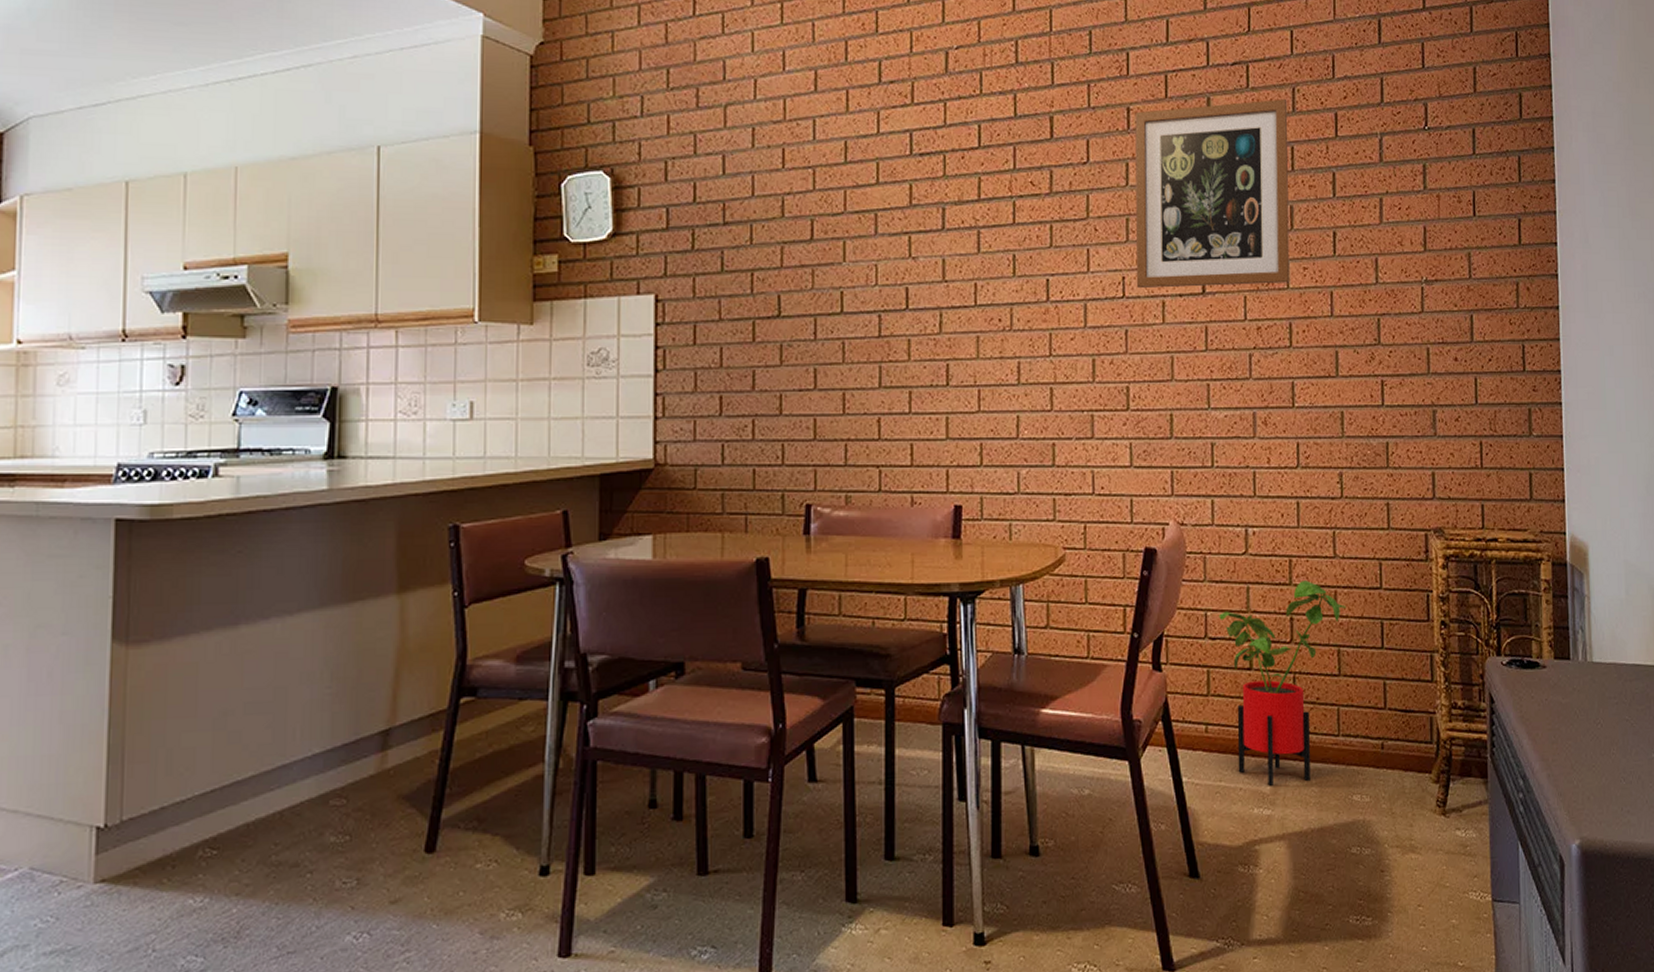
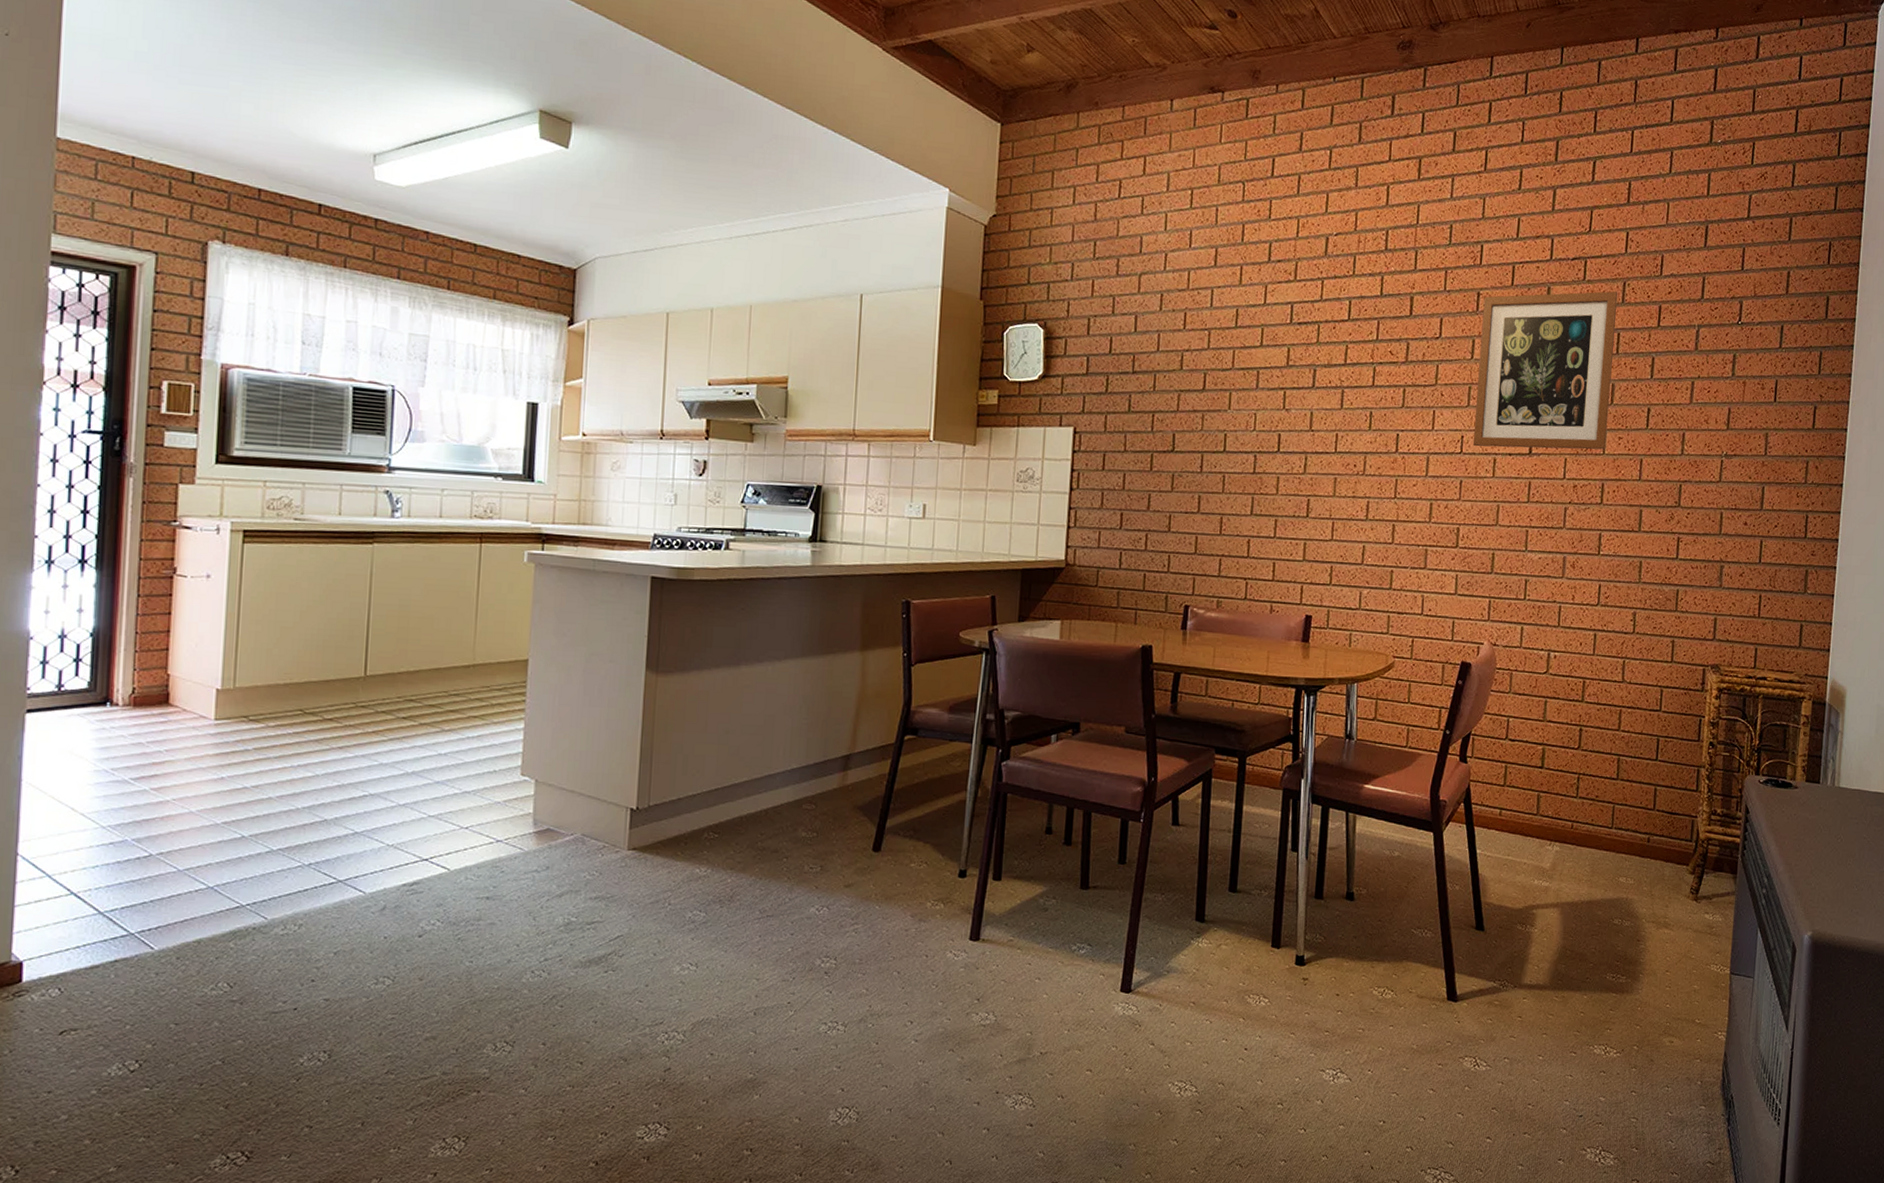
house plant: present [1219,580,1347,786] -> none [1519,699,1629,863]

